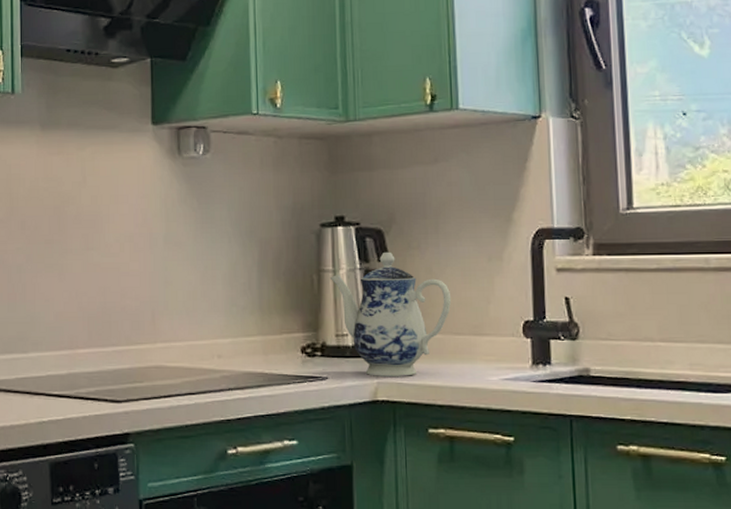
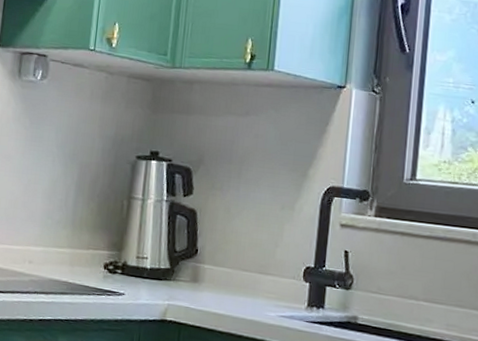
teapot: present [329,251,452,376] -> none [138,188,244,302]

